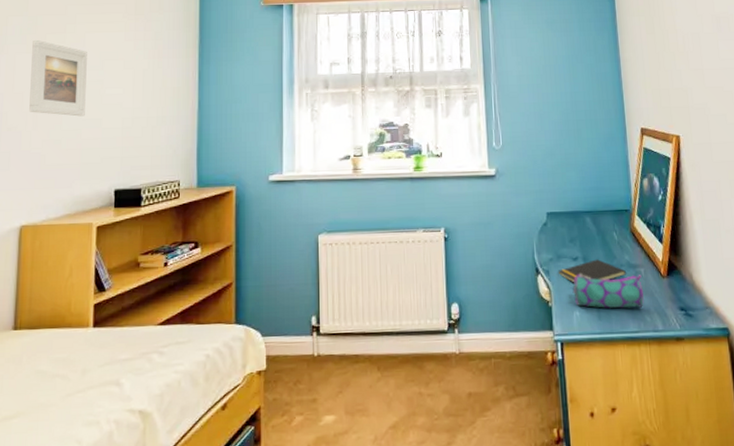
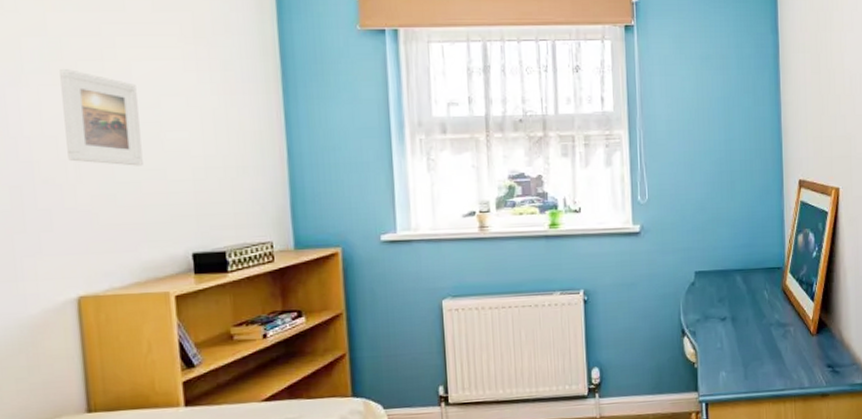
notepad: present [557,259,627,283] -> none [704,319,776,344]
pencil case: present [572,274,644,309] -> none [719,333,792,368]

